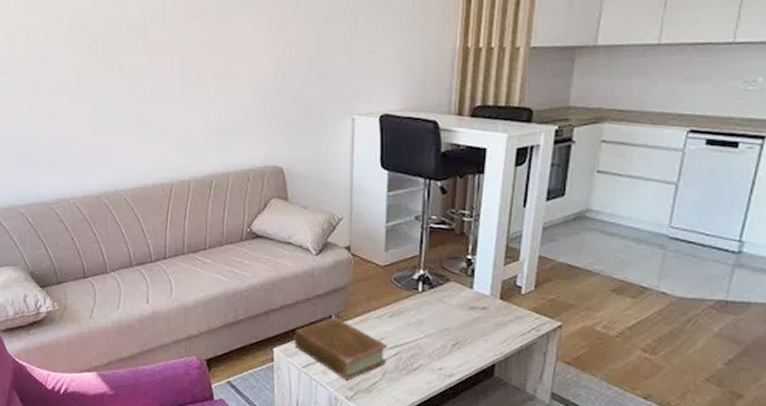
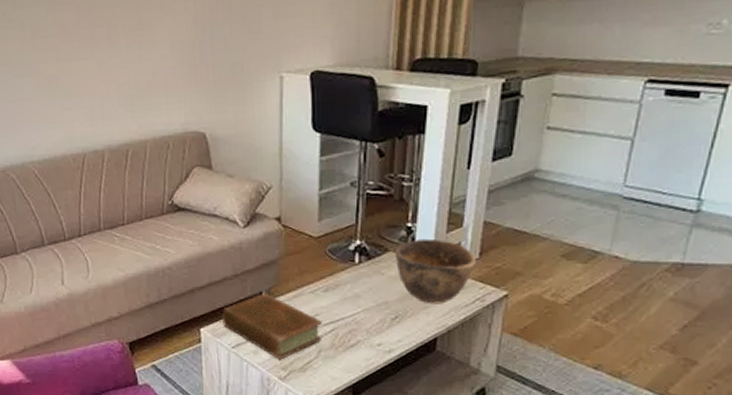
bowl: none [455,270,533,332] -> present [394,238,477,304]

